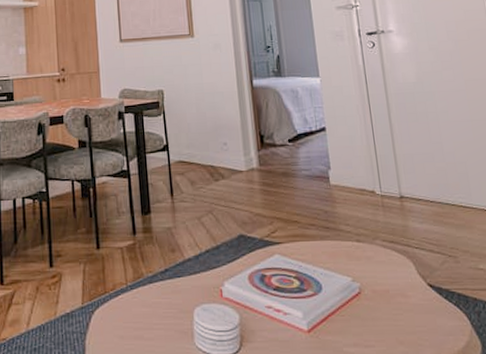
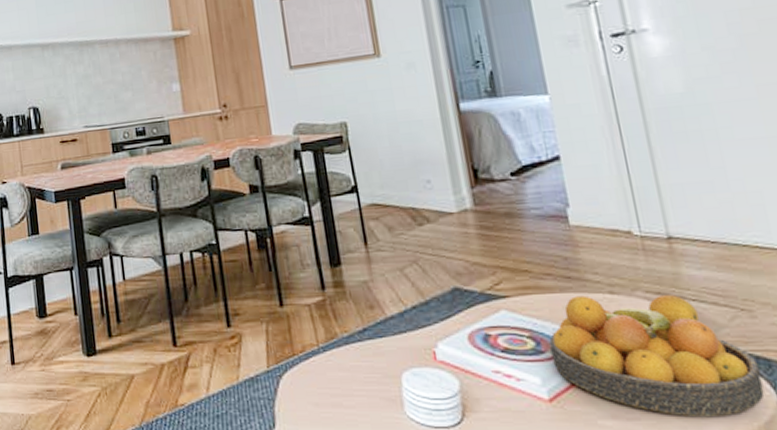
fruit bowl: none [310,243,463,343] -> present [549,295,765,416]

